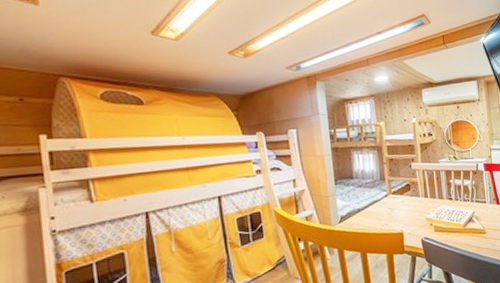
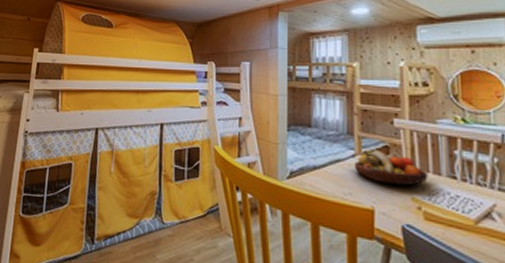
fruit bowl: none [387,188,435,212] -> present [354,150,428,186]

